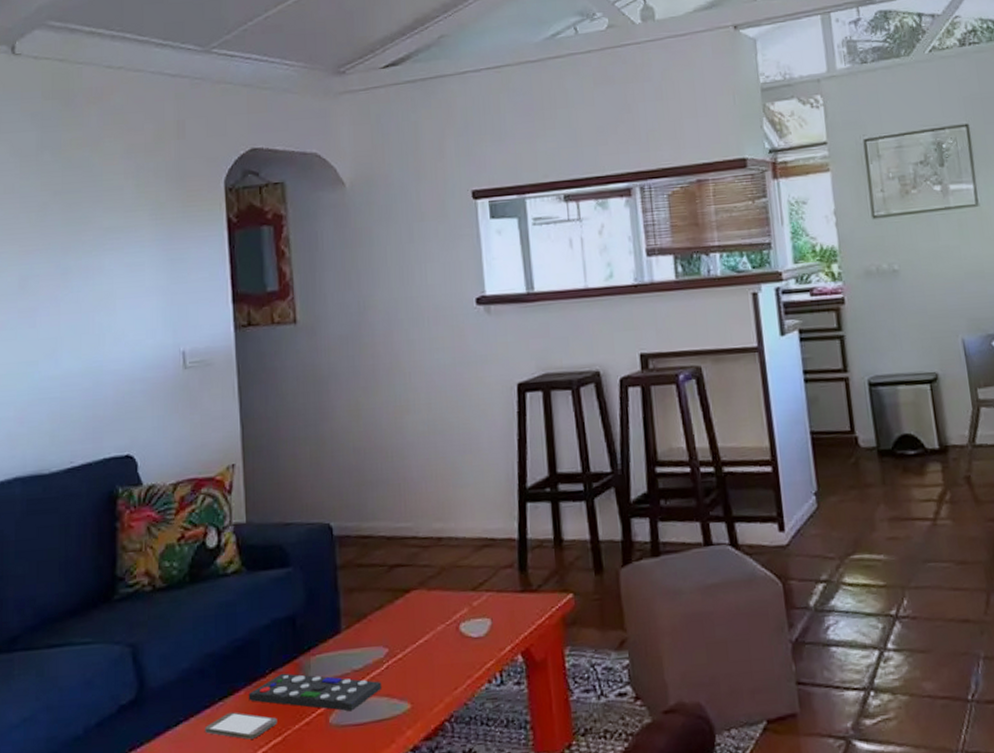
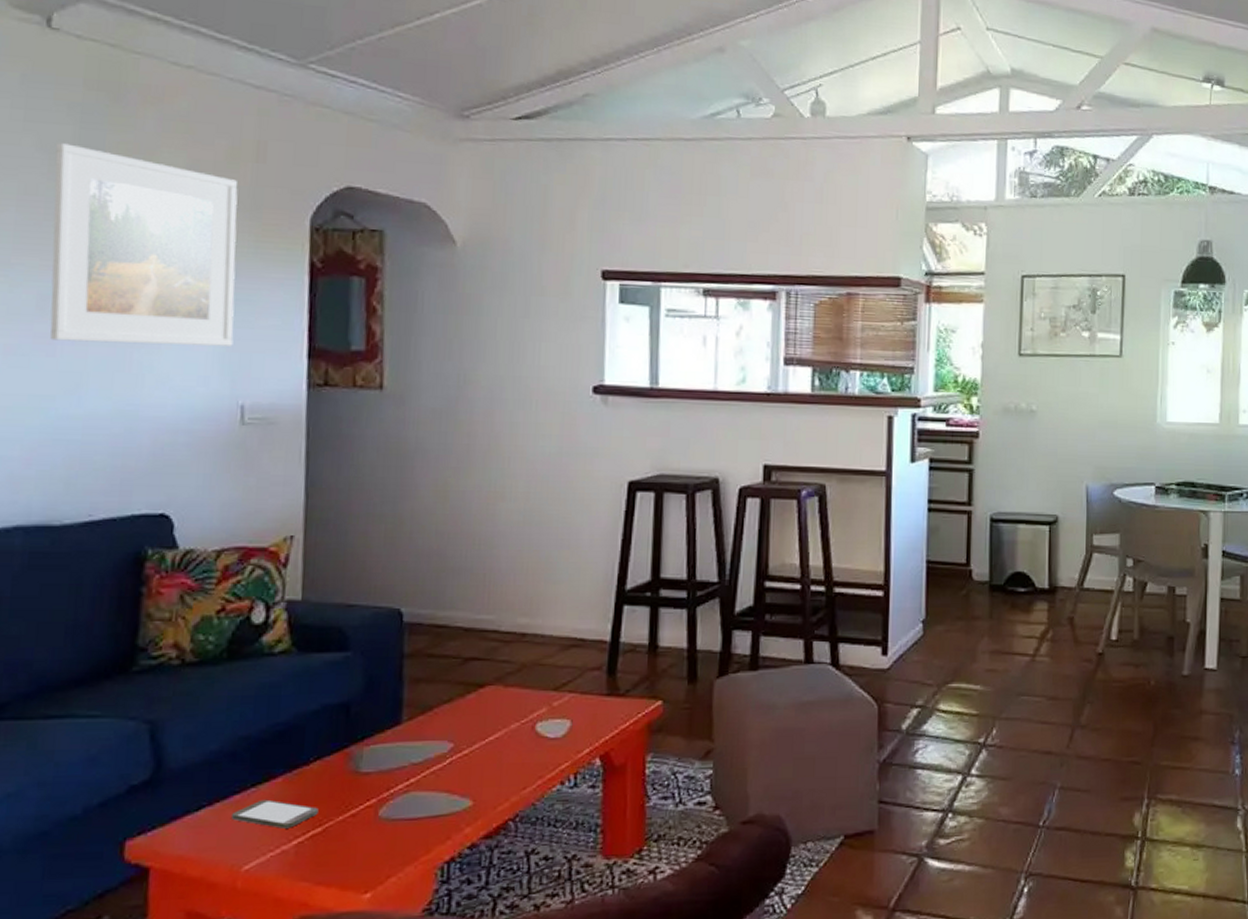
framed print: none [25,146,172,314] -> present [50,143,238,346]
remote control: present [248,673,382,712] -> none [287,762,442,806]

